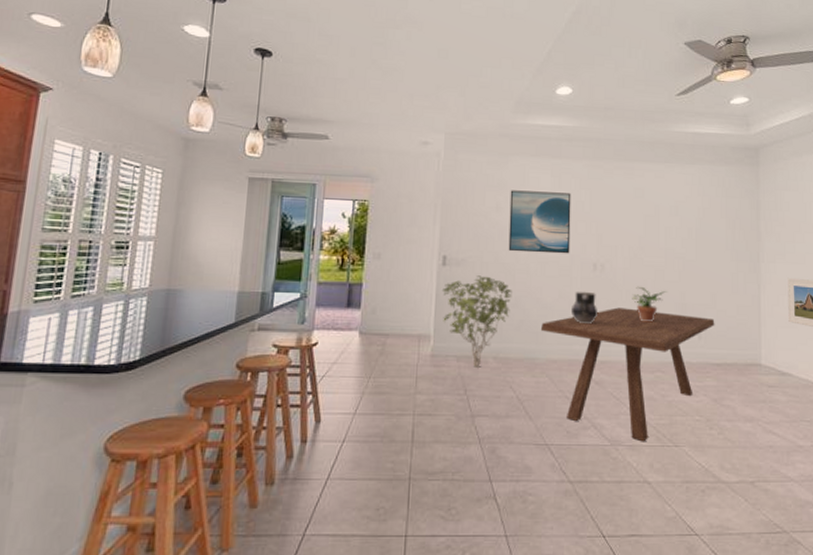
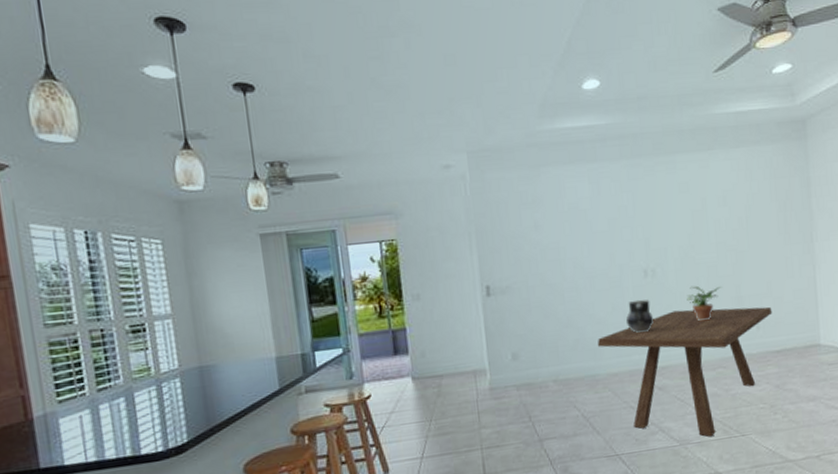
shrub: present [441,275,512,367] -> none [490,300,564,394]
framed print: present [508,190,571,254] -> none [547,199,618,271]

